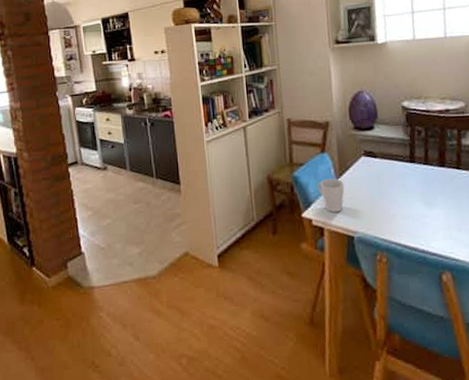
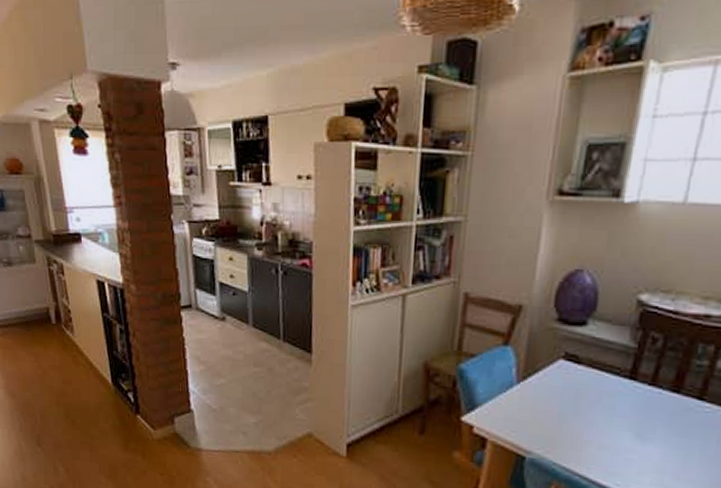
mug: present [318,178,345,212] -> none [489,380,527,423]

